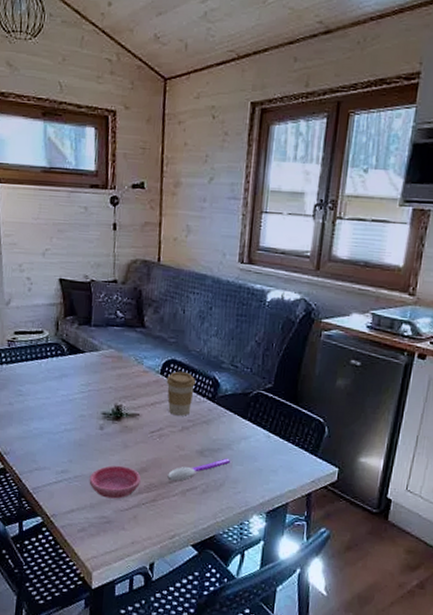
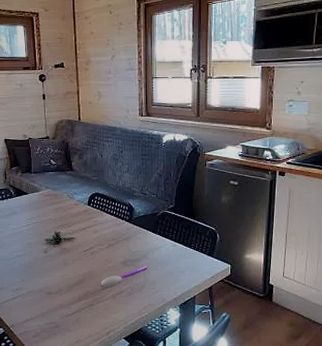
saucer: present [89,465,141,499] -> none [39,280,79,307]
coffee cup: present [166,371,195,416] -> none [93,201,115,236]

